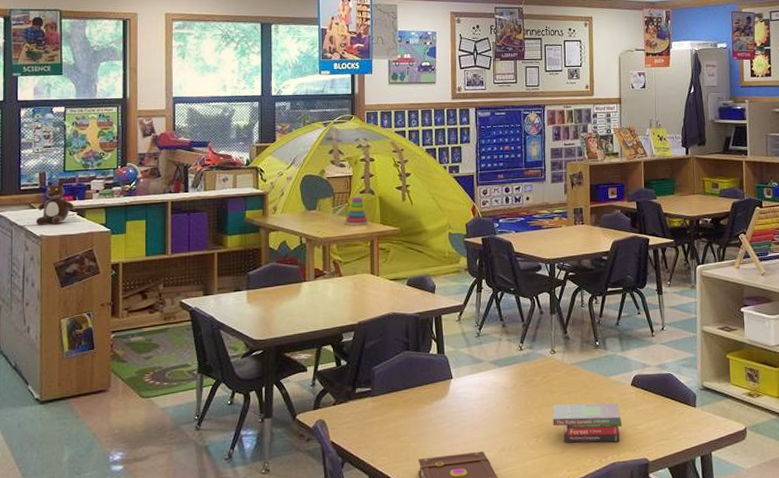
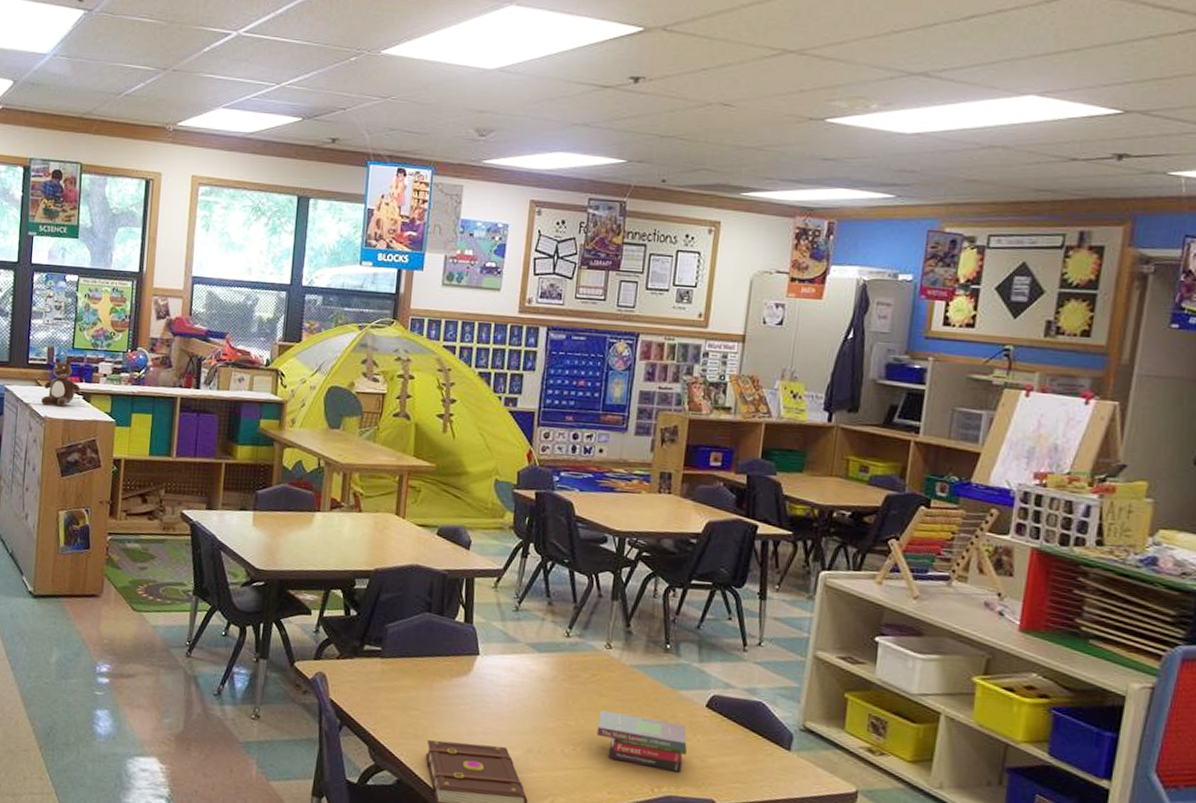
stacking toy: present [344,196,369,226] -> none [371,419,400,456]

